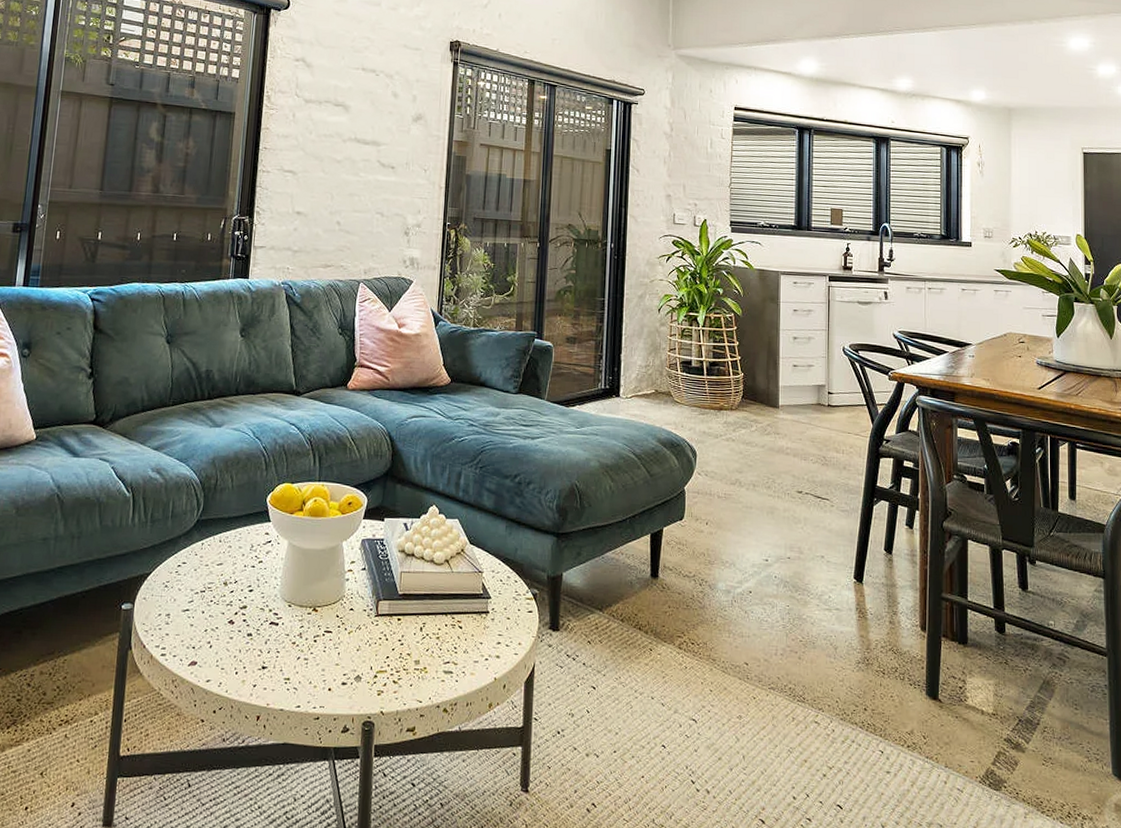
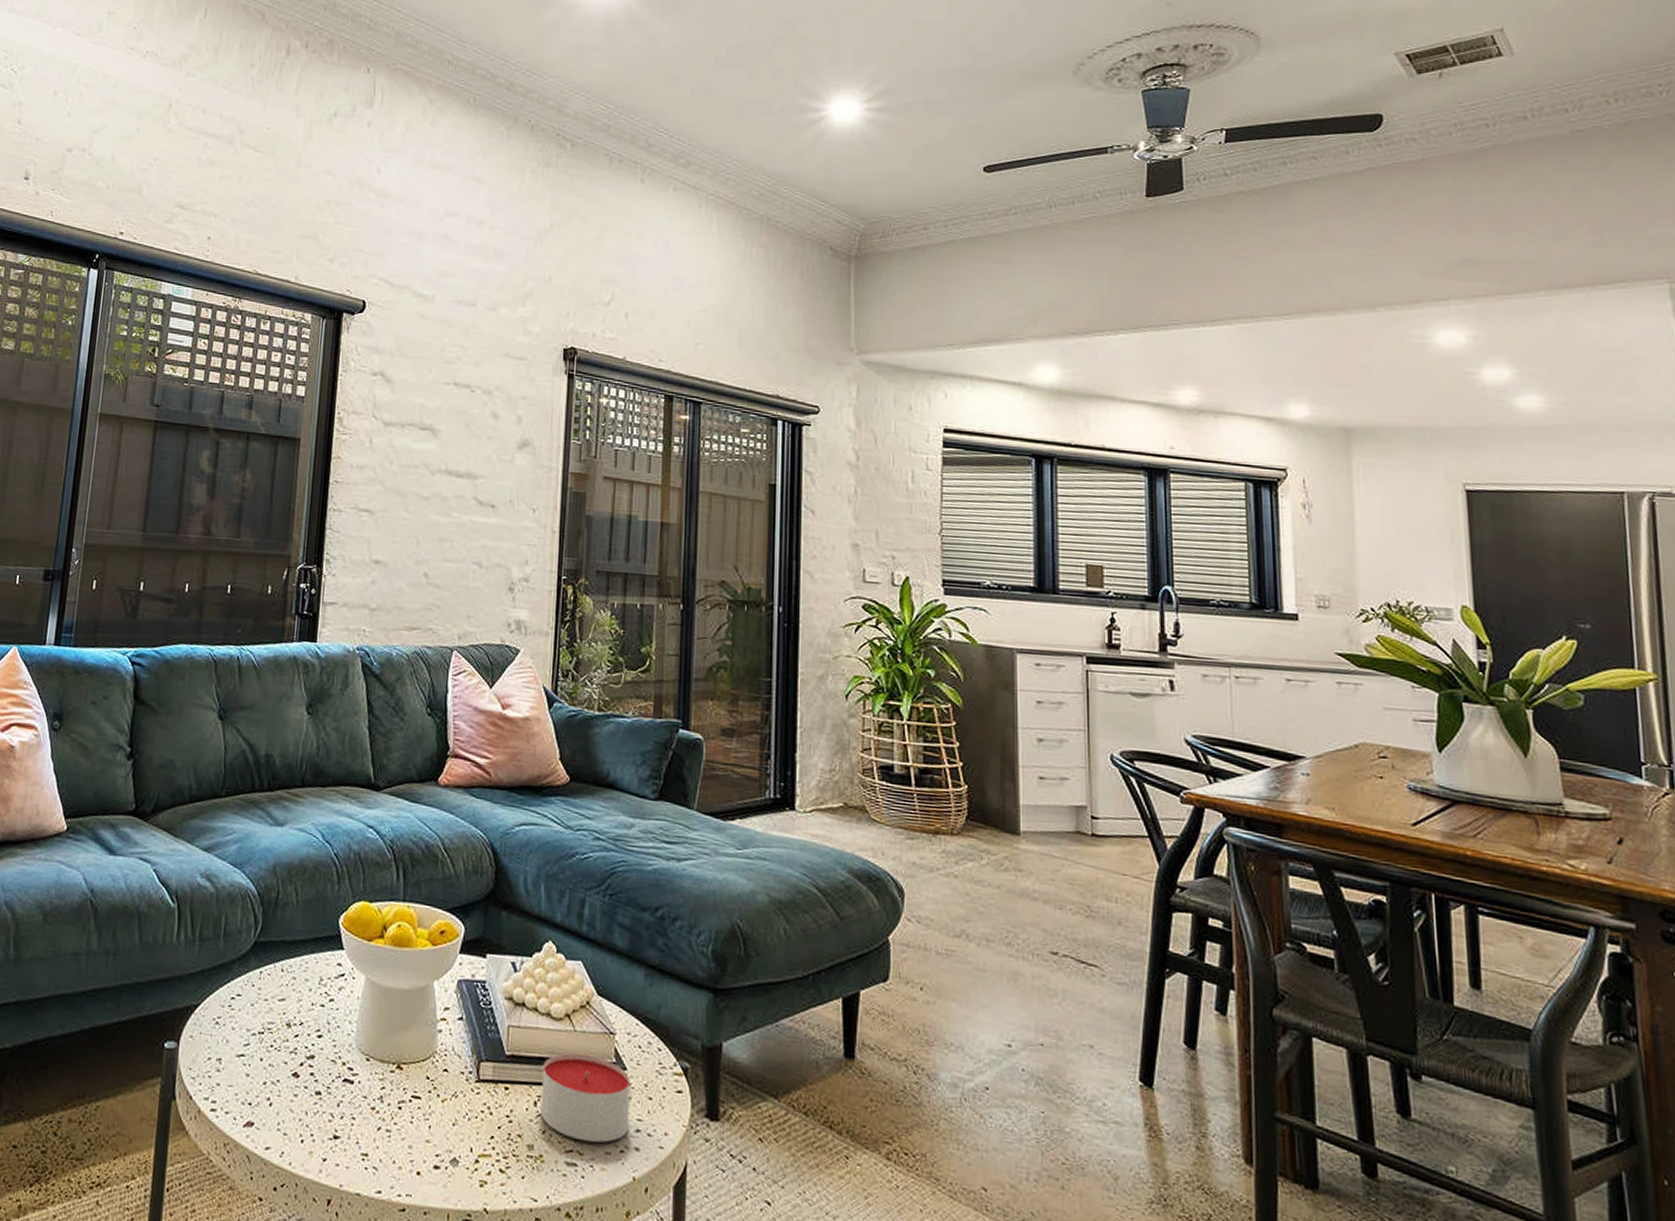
candle: none [425,589,494,655] -> present [540,1053,631,1143]

